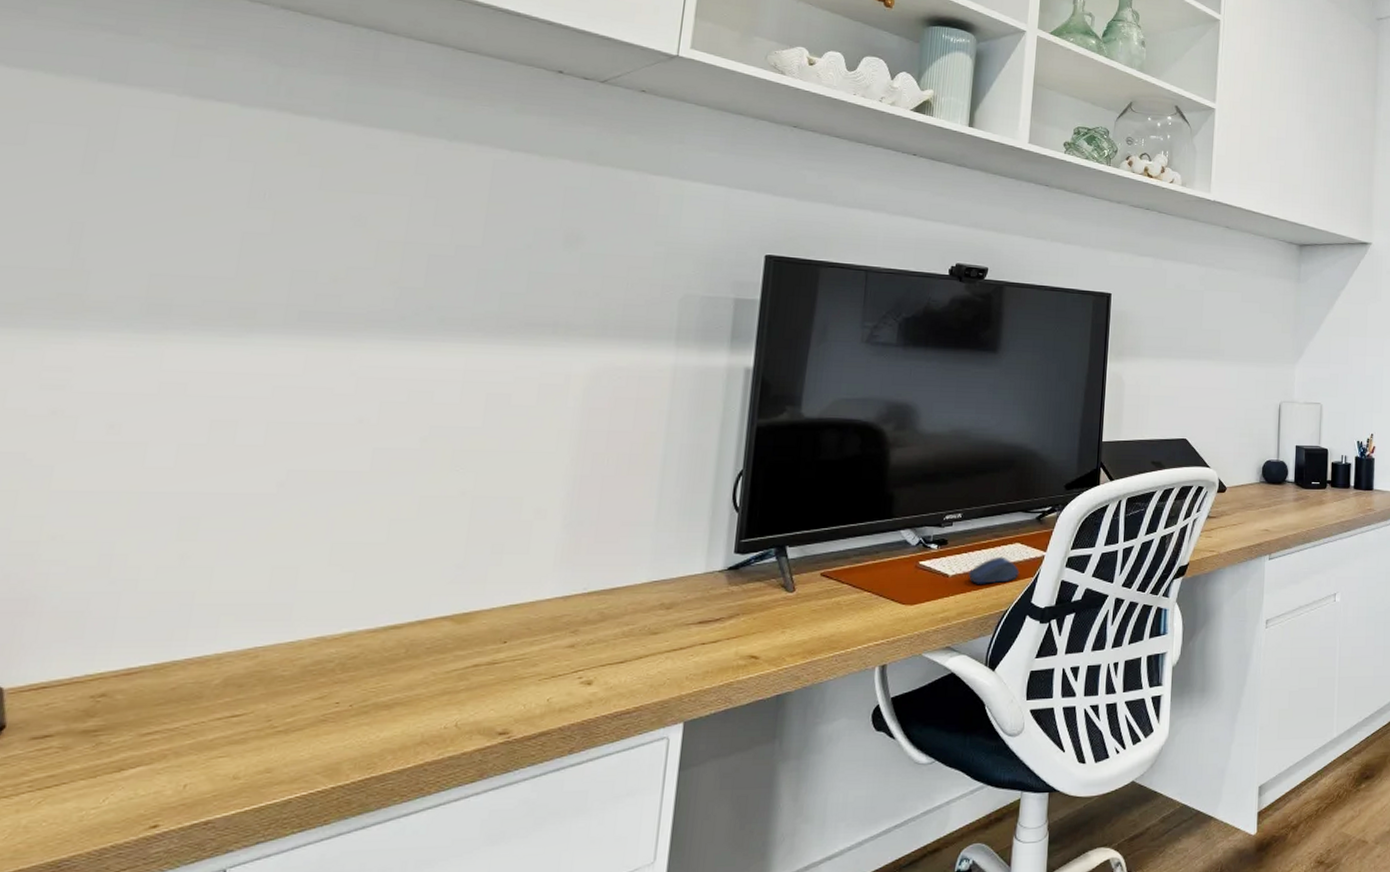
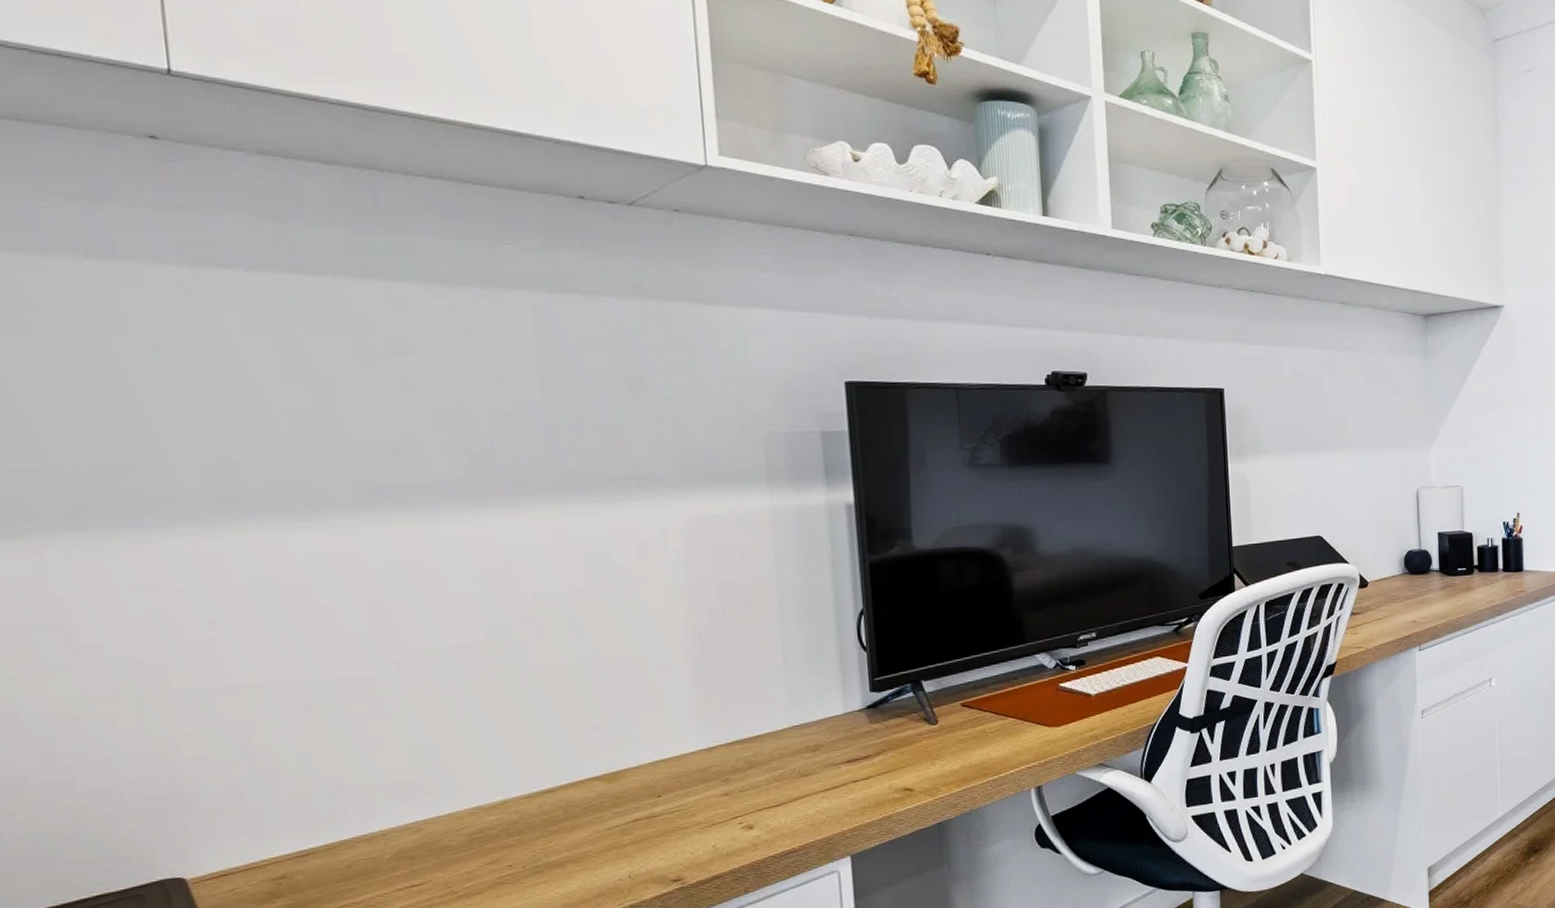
computer mouse: present [968,556,1020,584] -> none [1110,671,1164,701]

